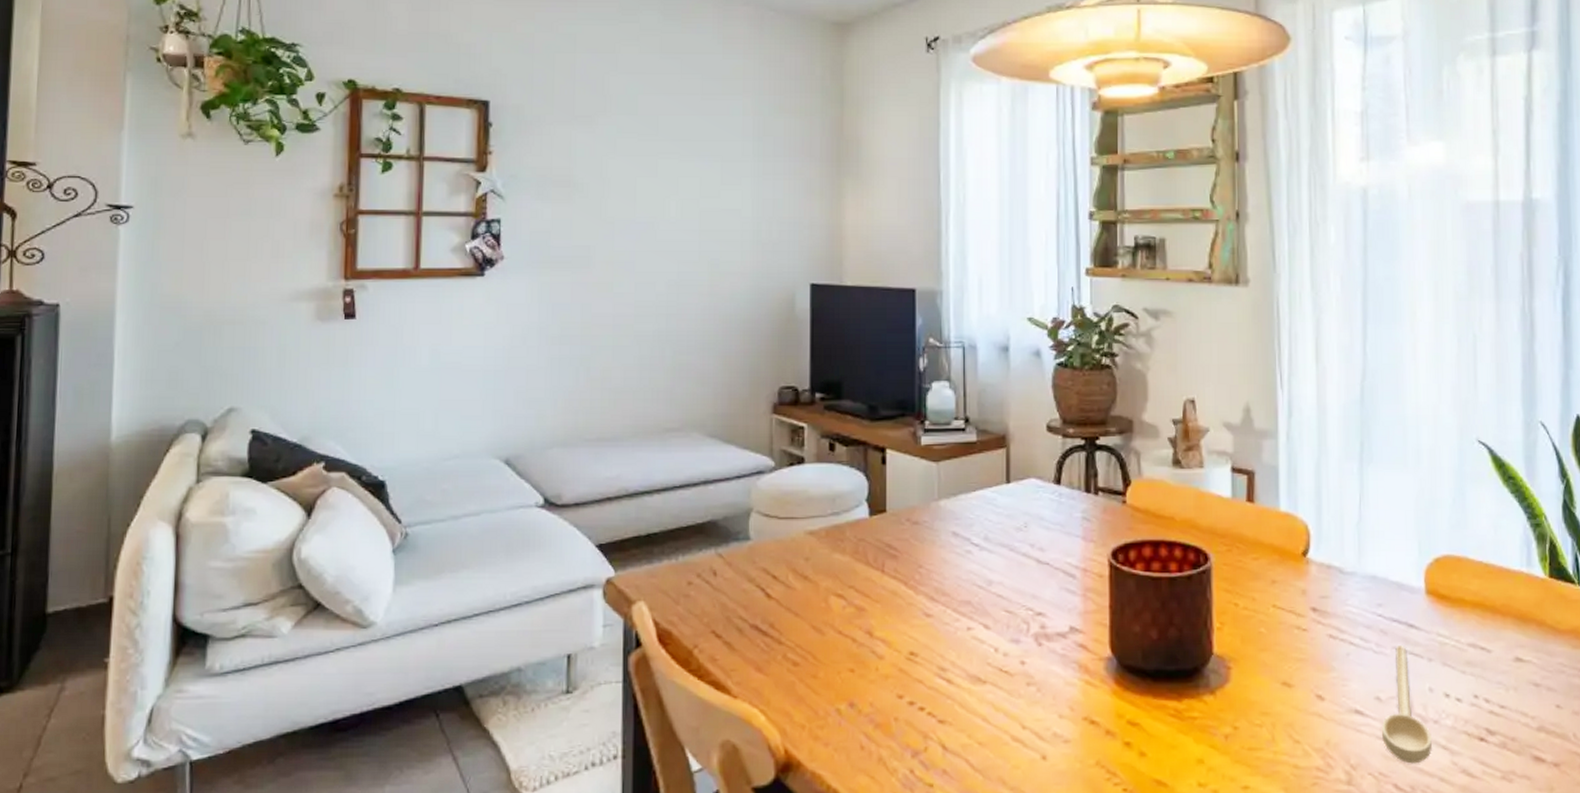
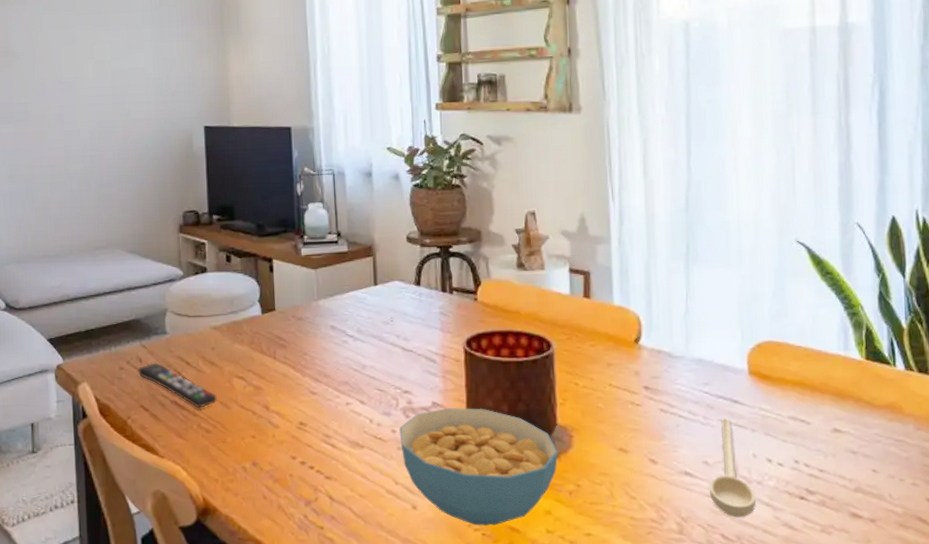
remote control: none [710,576,810,635] -> present [137,363,218,409]
cereal bowl: none [1029,632,1214,779] -> present [399,407,559,526]

